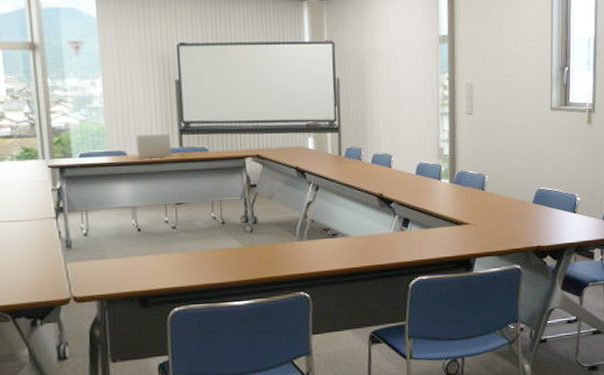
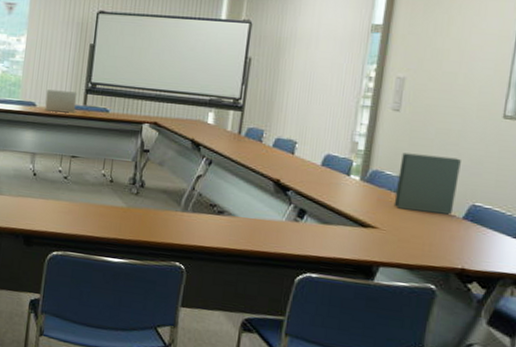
binder: none [479,150,525,203] -> present [393,152,461,215]

